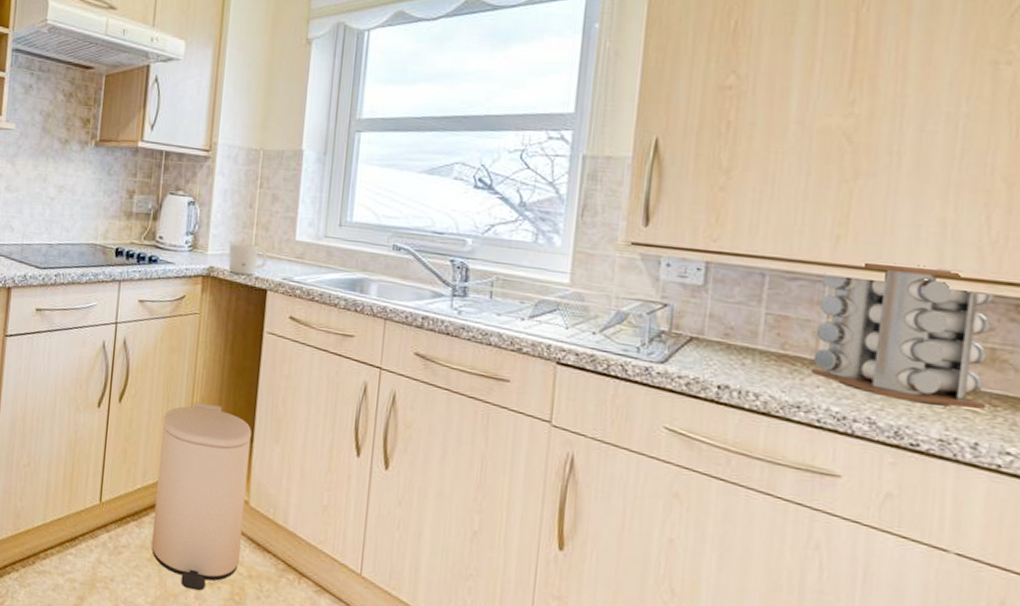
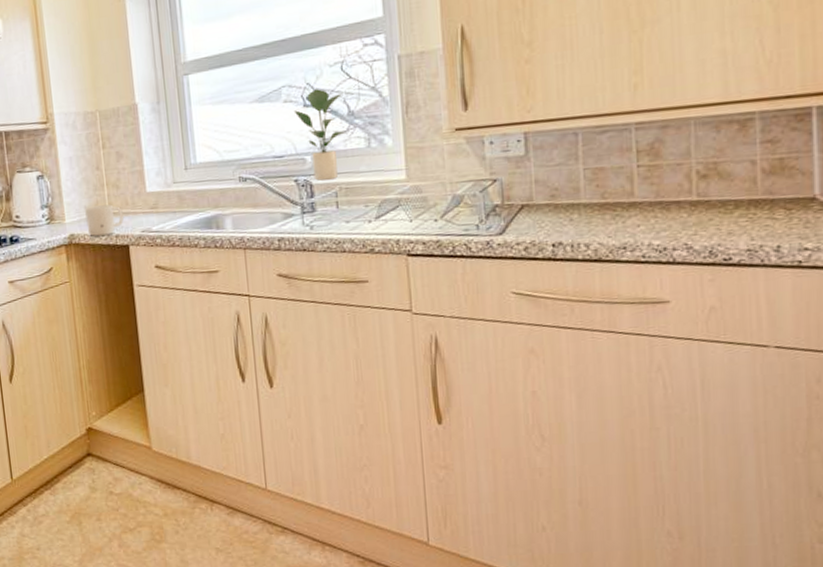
pedal bin: present [151,402,252,591] -> none [54,364,153,540]
potted plant: none [462,172,516,268] -> present [293,89,346,181]
spice rack: present [811,263,995,409] -> none [628,93,783,223]

